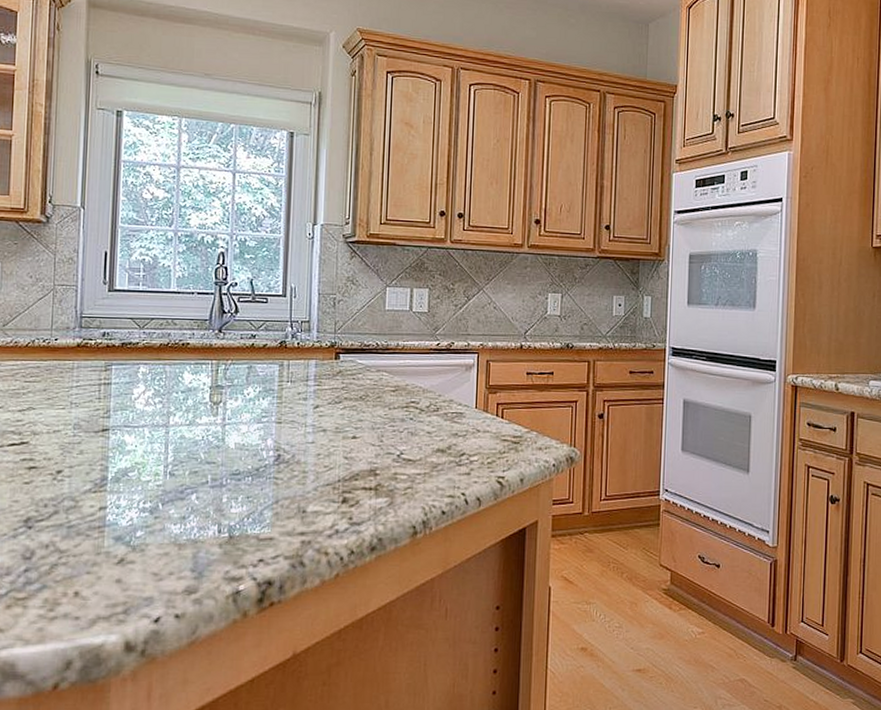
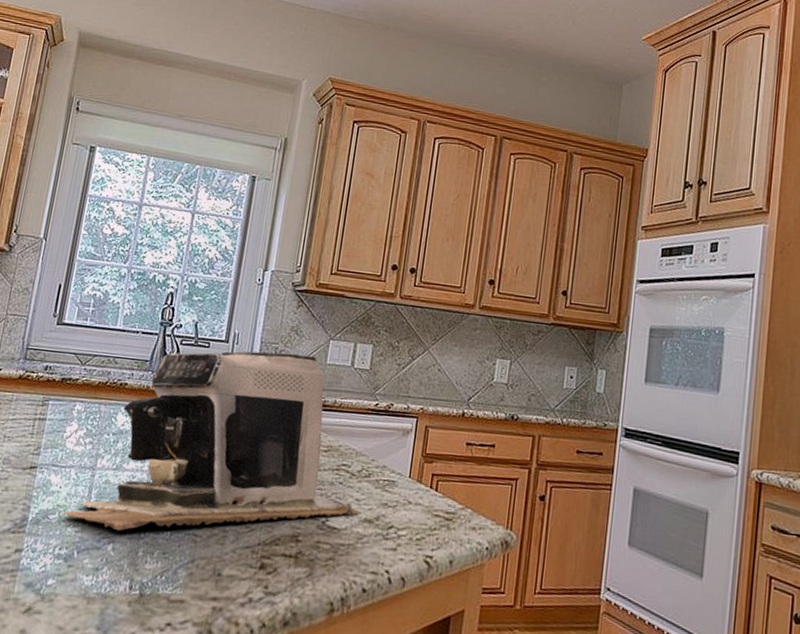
coffee maker: none [140,302,433,482] -> present [61,351,361,531]

